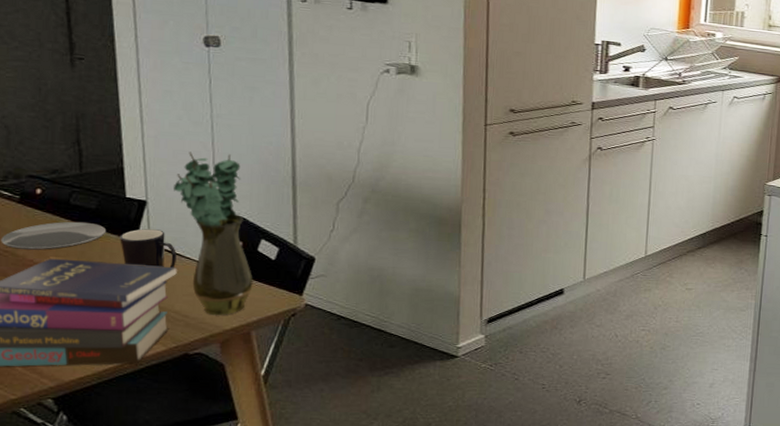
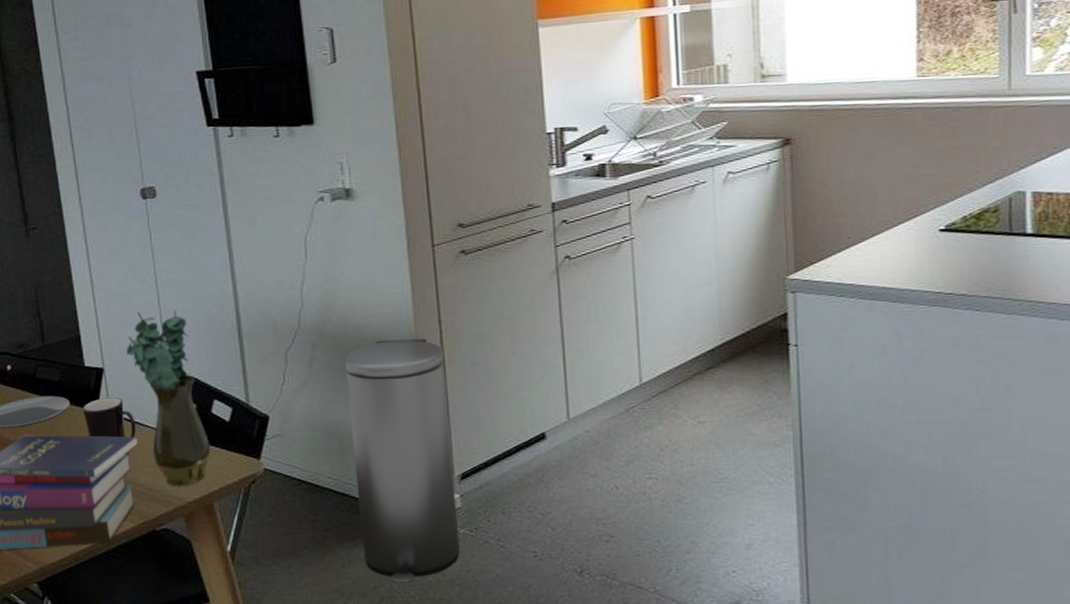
pedal bin: none [392,200,484,407] -> present [344,338,460,583]

